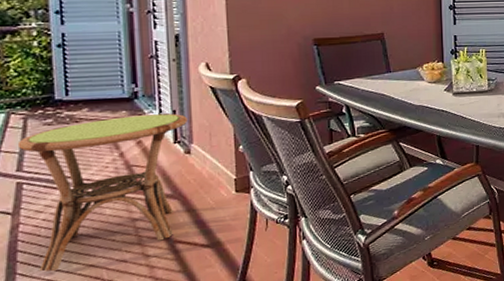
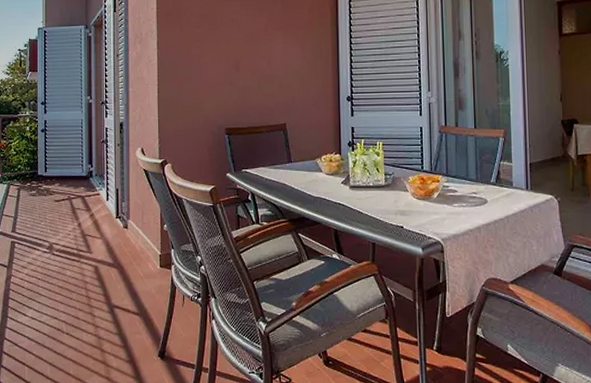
side table: present [17,113,187,272] -> none [13,191,126,318]

